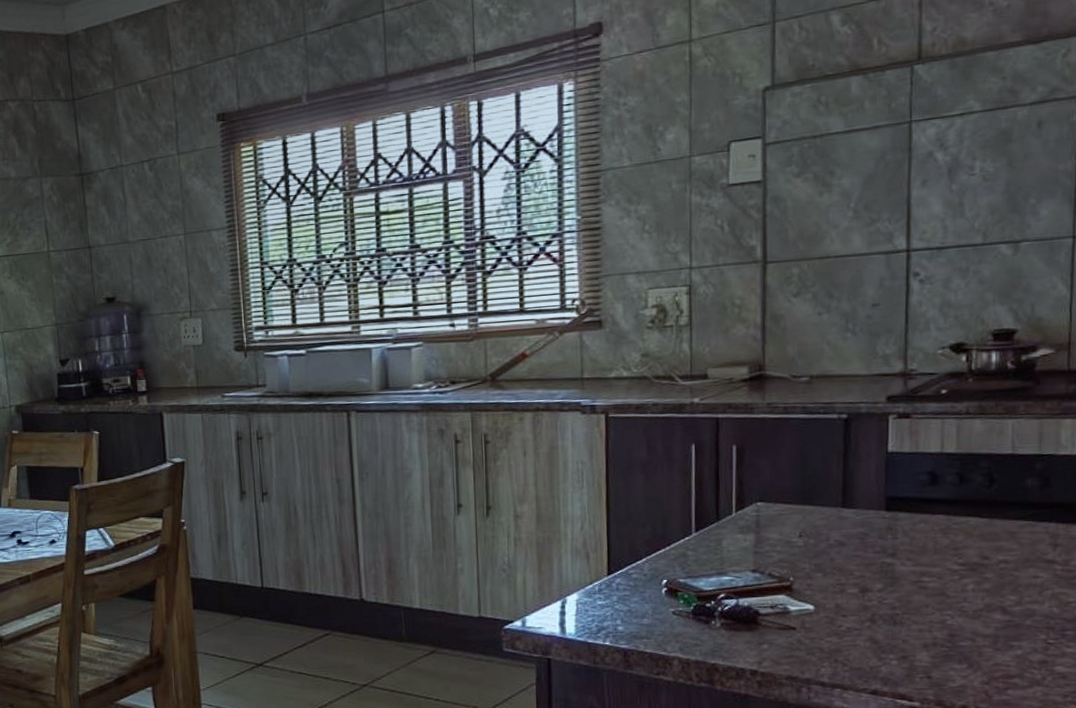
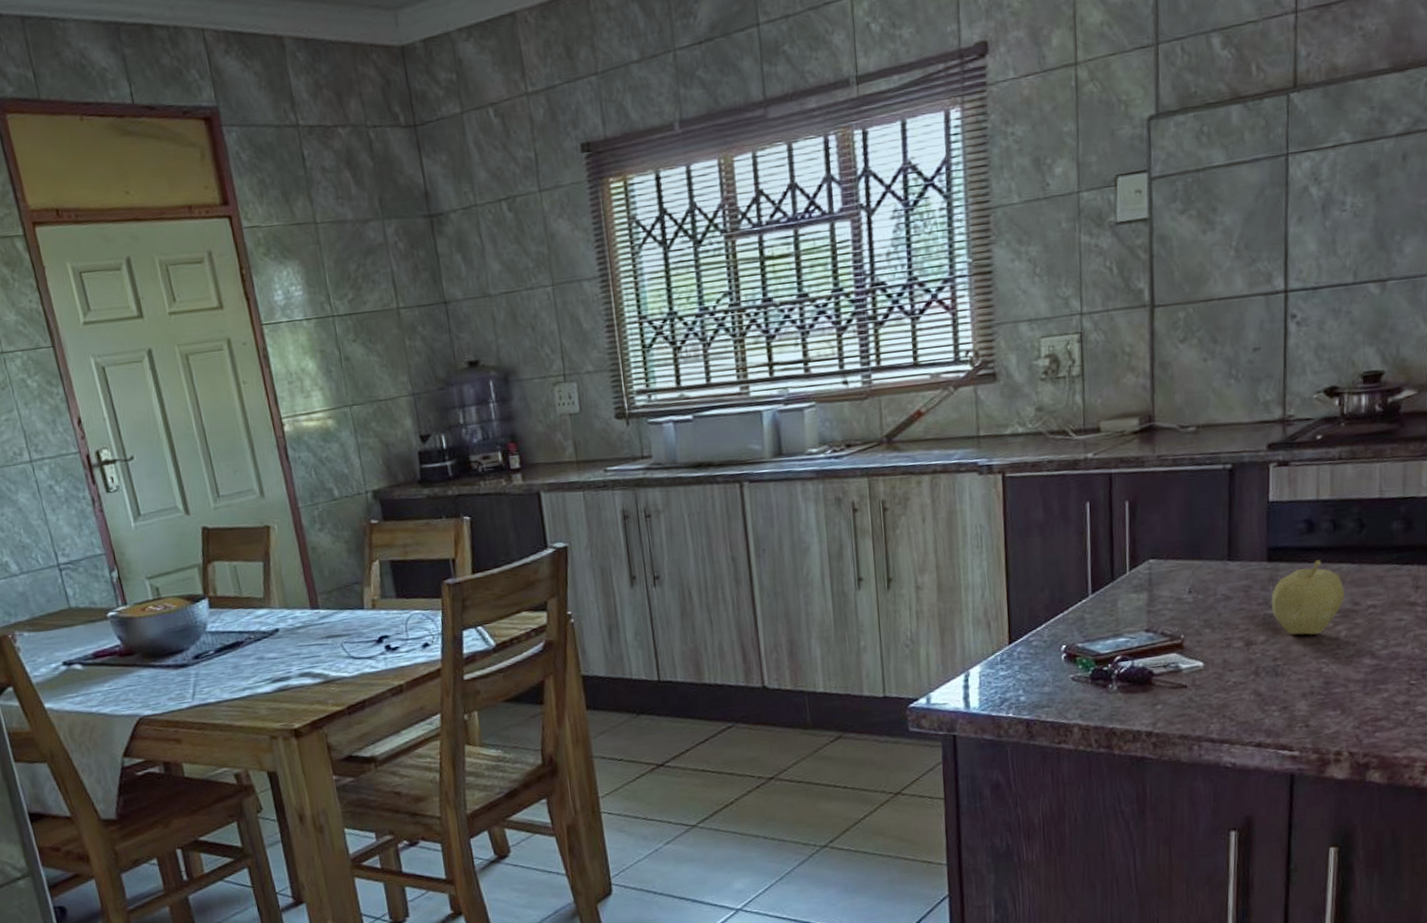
fruit: none [889,512,972,586] -> present [1271,560,1345,635]

